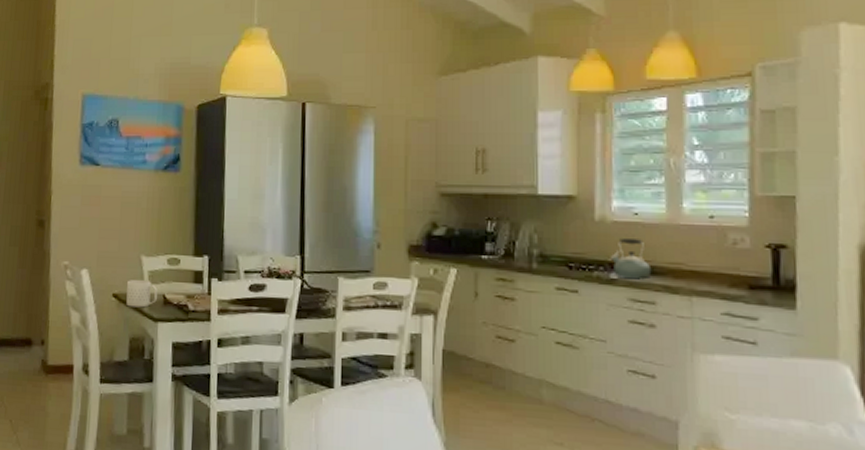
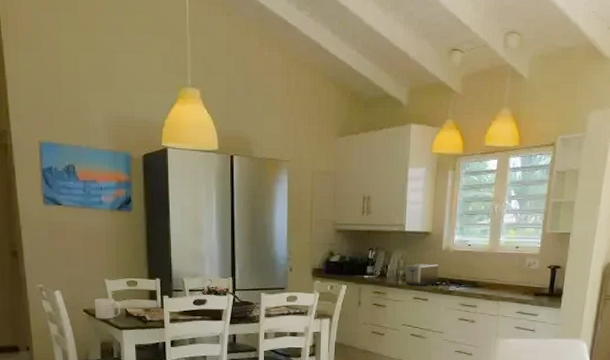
toaster: none [540,238,593,272] -> present [405,263,439,286]
kettle: present [610,238,652,280] -> none [450,262,476,291]

